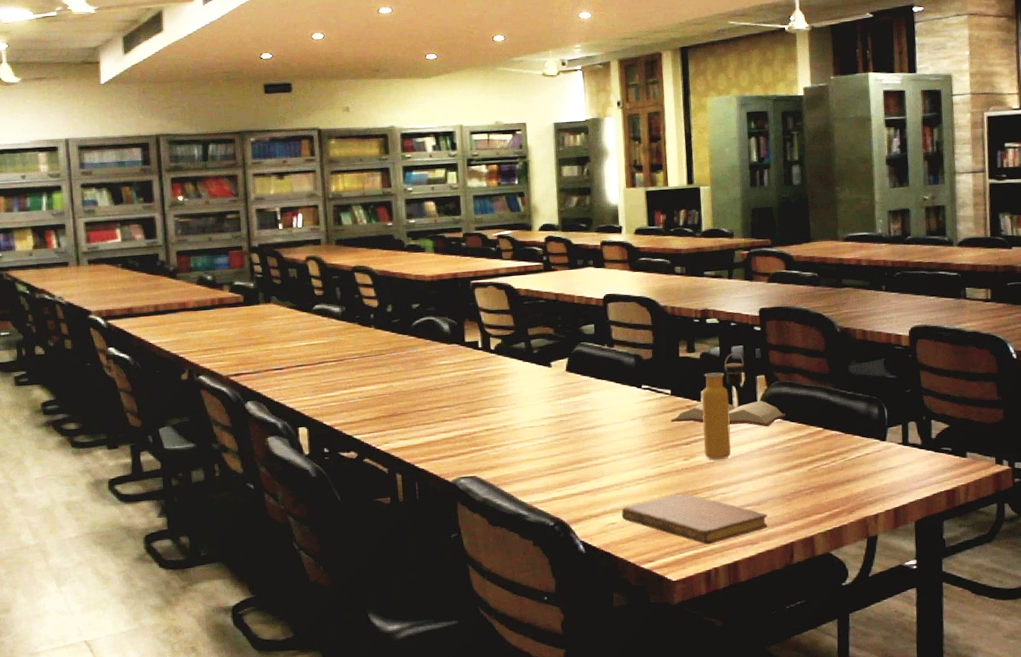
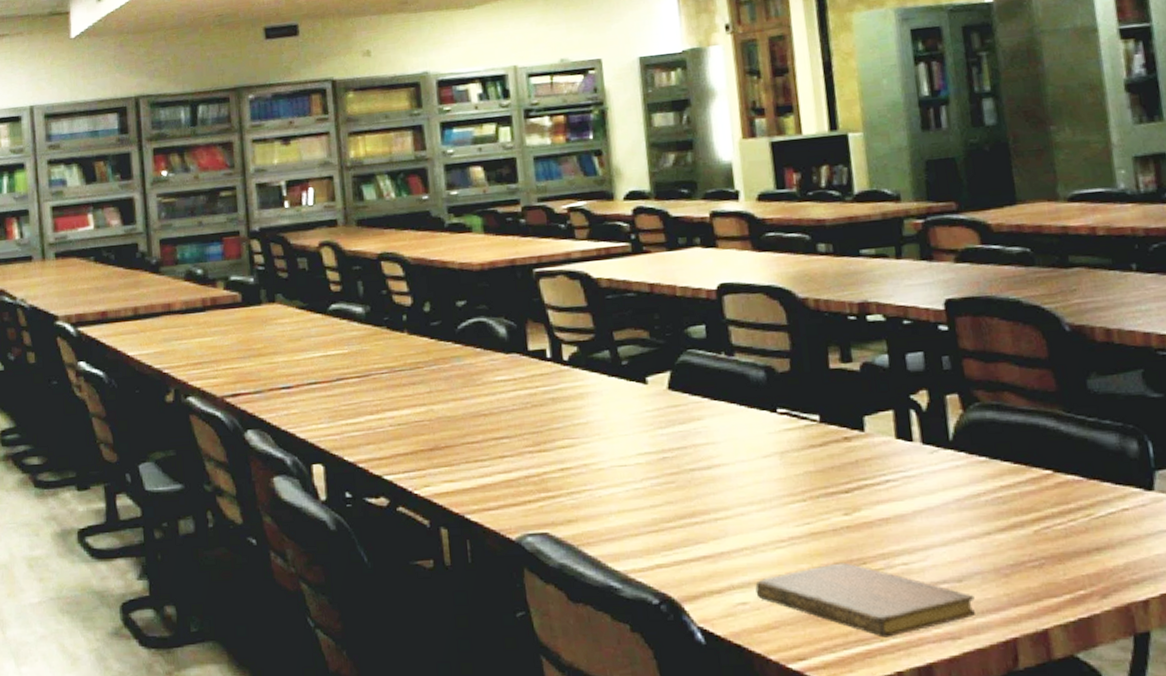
hardback book: present [670,400,786,427] -> none [821,430,994,469]
water bottle: present [701,353,745,460] -> none [865,363,927,515]

